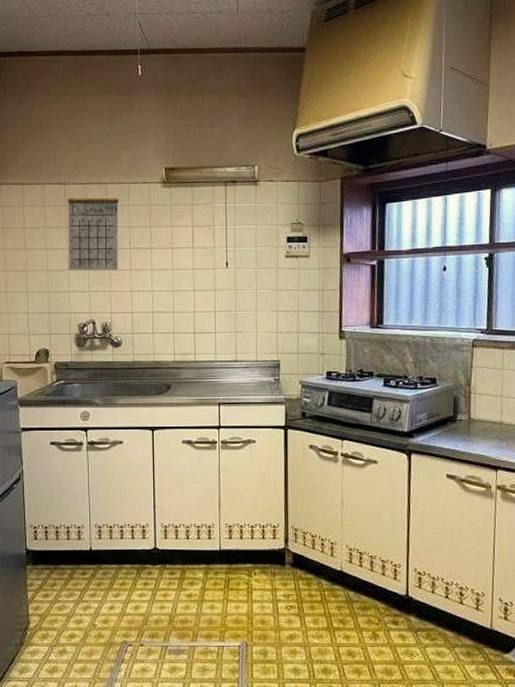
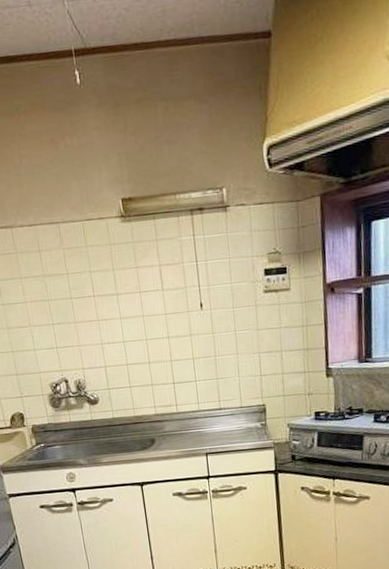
calendar: present [68,182,119,271] -> none [17,222,84,326]

